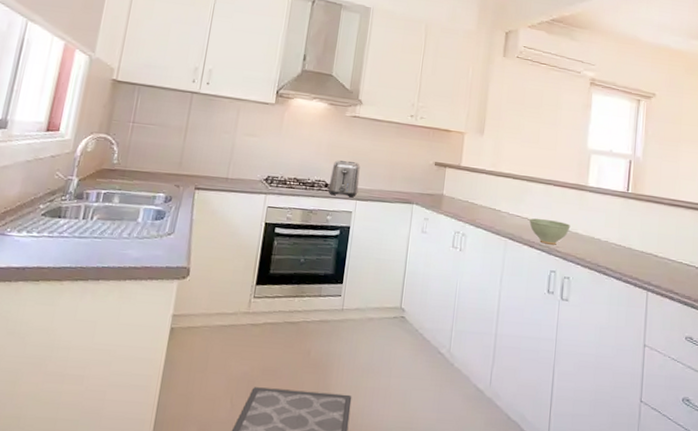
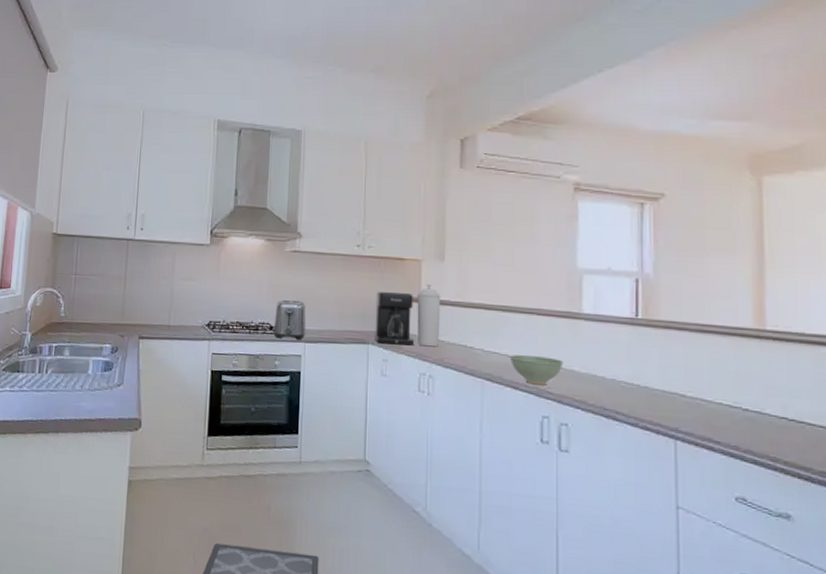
coffee maker: none [418,157,455,207] -> present [373,291,415,346]
canister: none [455,154,478,209] -> present [417,284,441,347]

